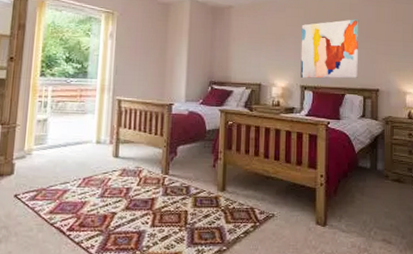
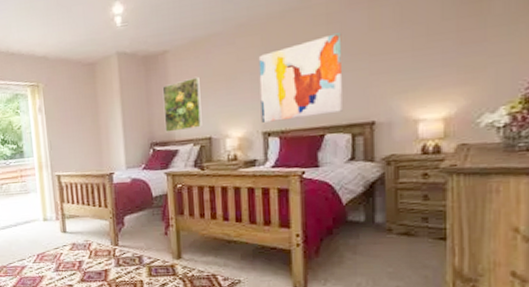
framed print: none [223,32,256,75] -> present [162,76,202,133]

